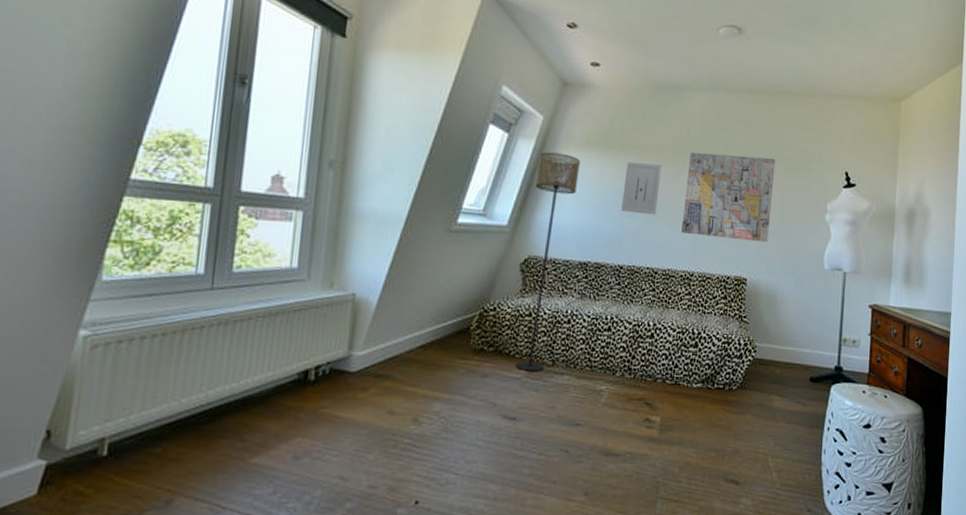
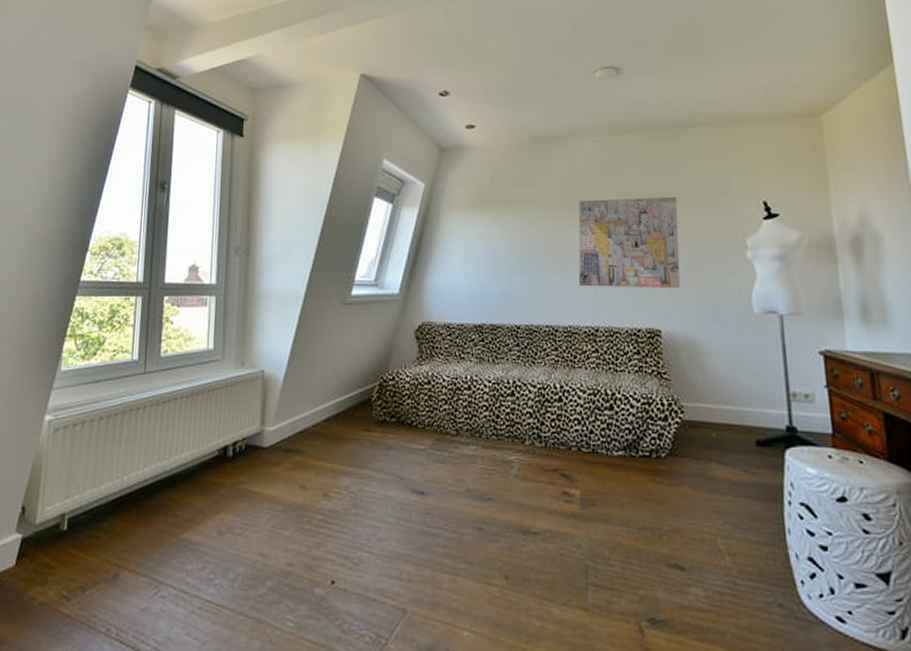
floor lamp: present [515,152,580,371] -> none [418,217,465,441]
wall art: present [621,162,662,215] -> none [512,216,551,270]

